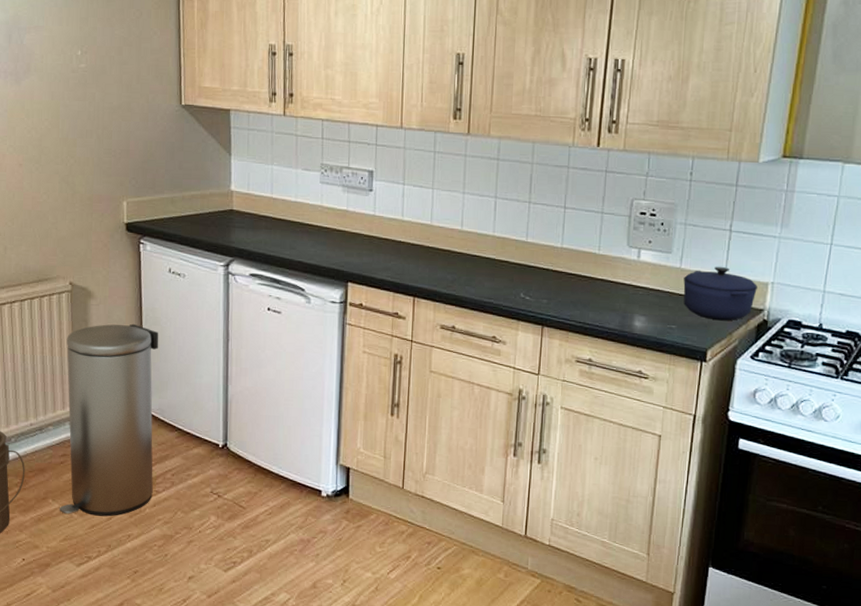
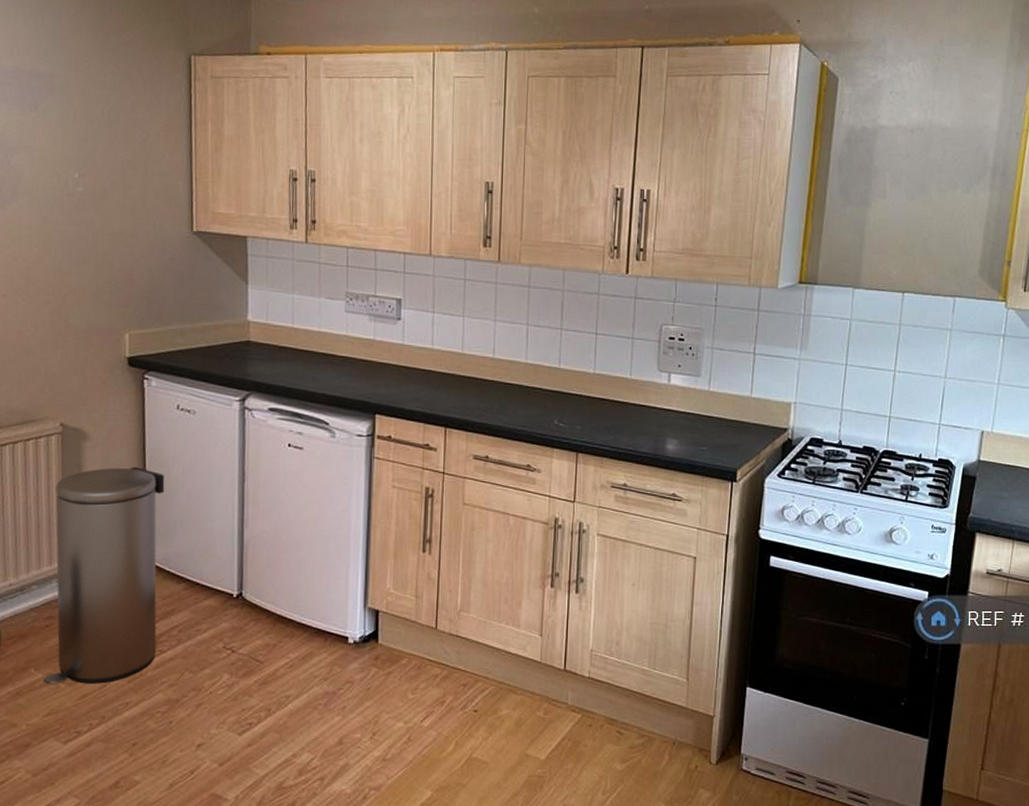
cooking pot: present [683,266,757,321] -> none [712,388,781,441]

